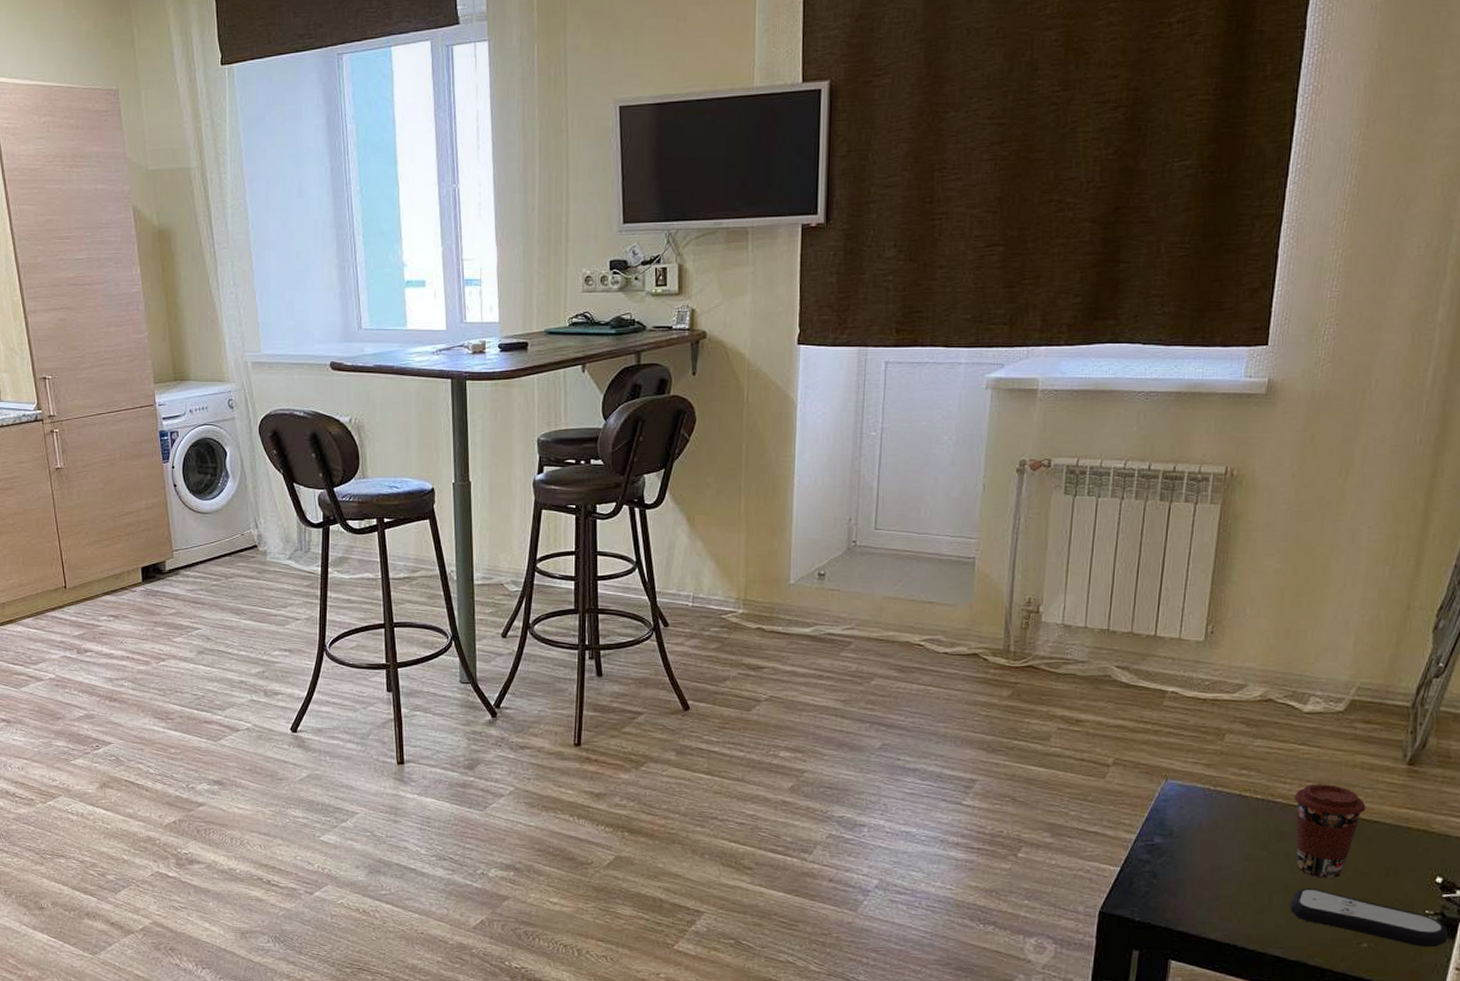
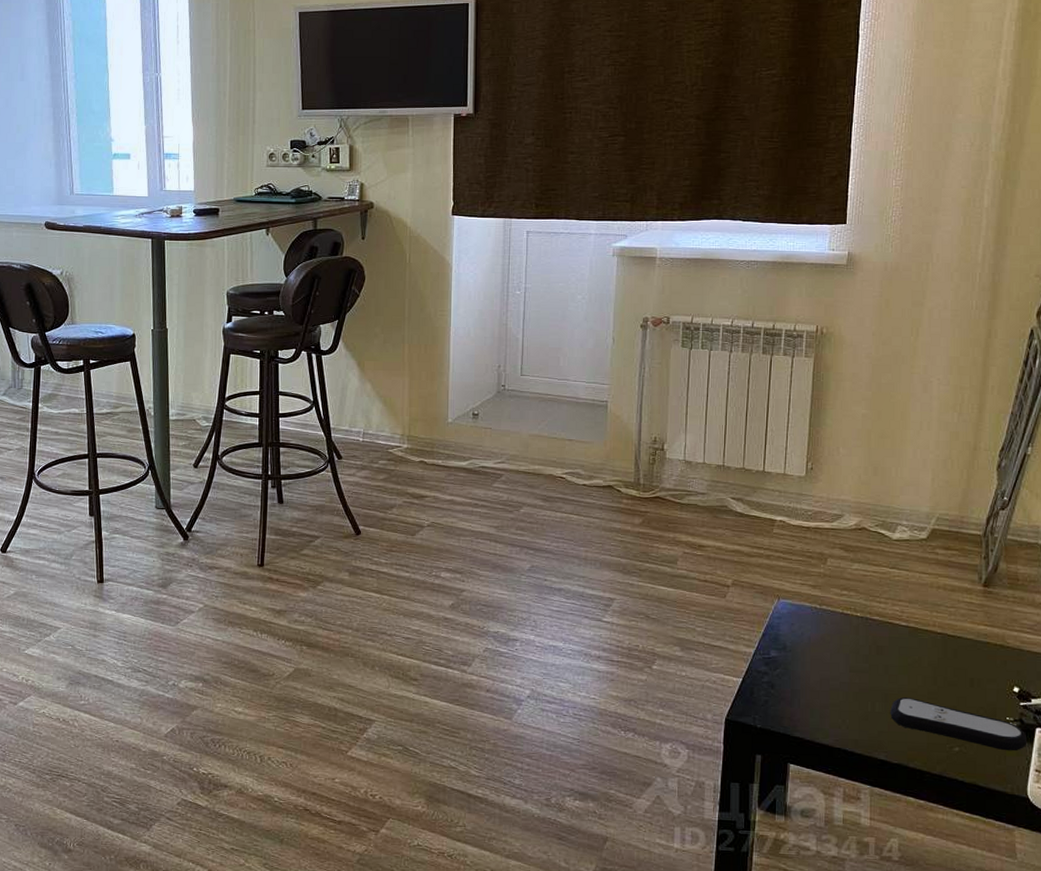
coffee cup: present [1294,783,1366,879] -> none [889,603,950,689]

